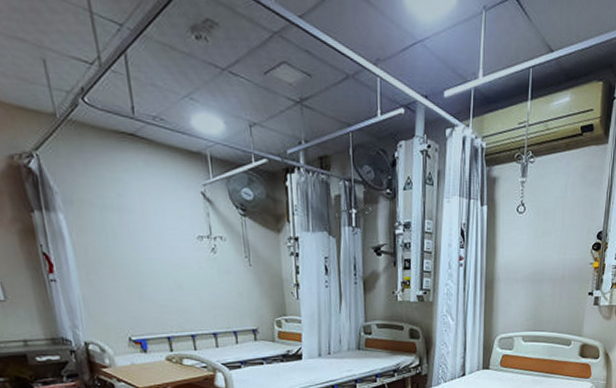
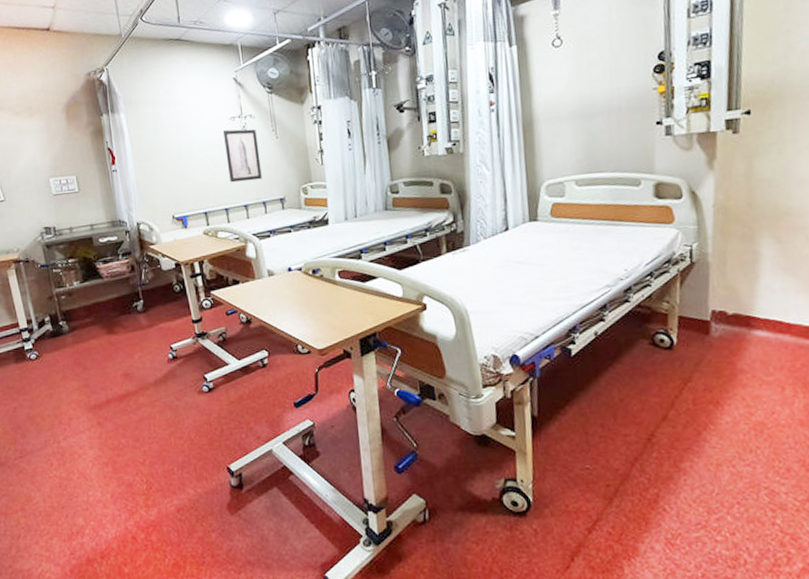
wall art: none [189,250,233,308] -> present [223,129,262,183]

